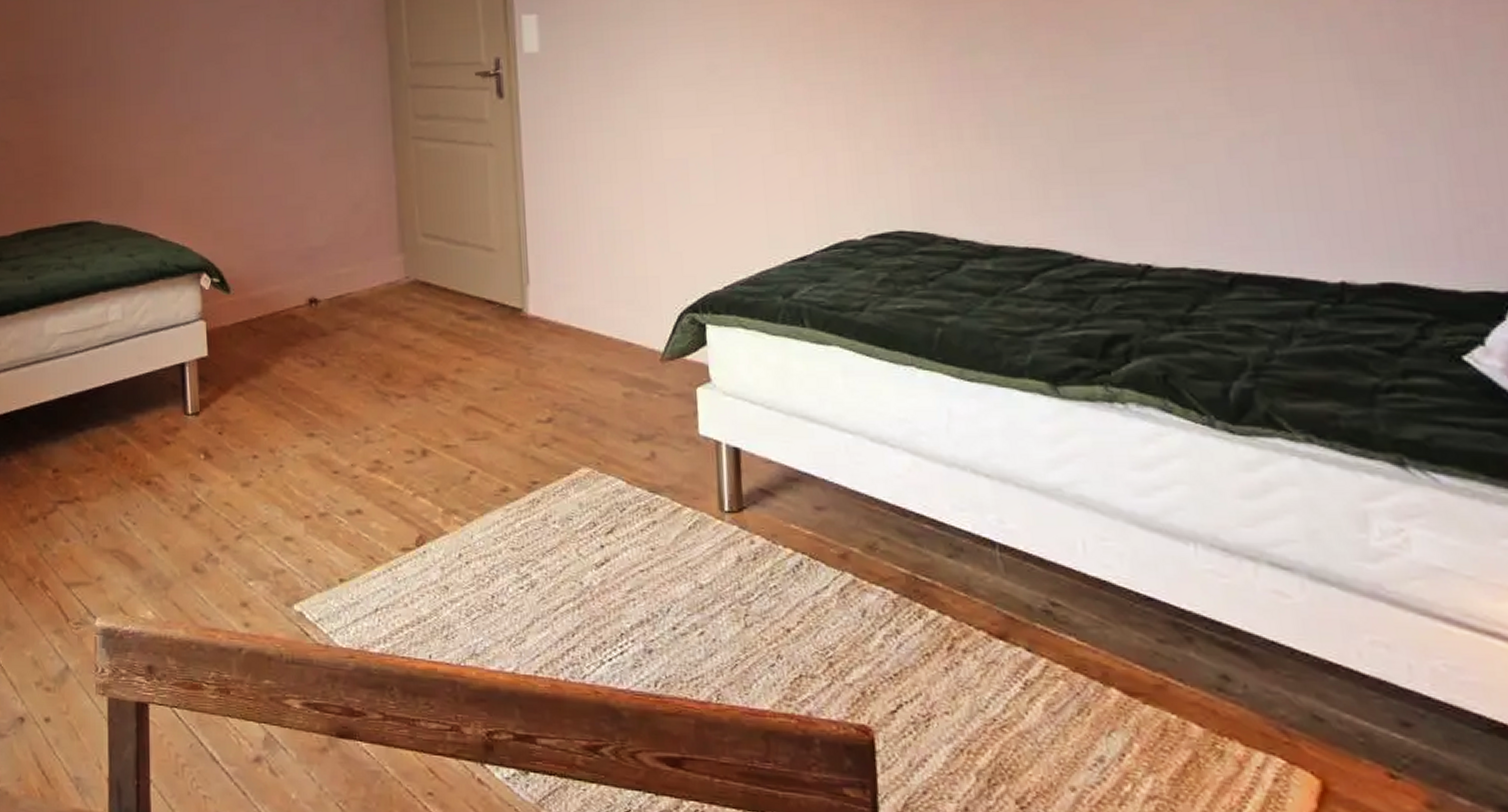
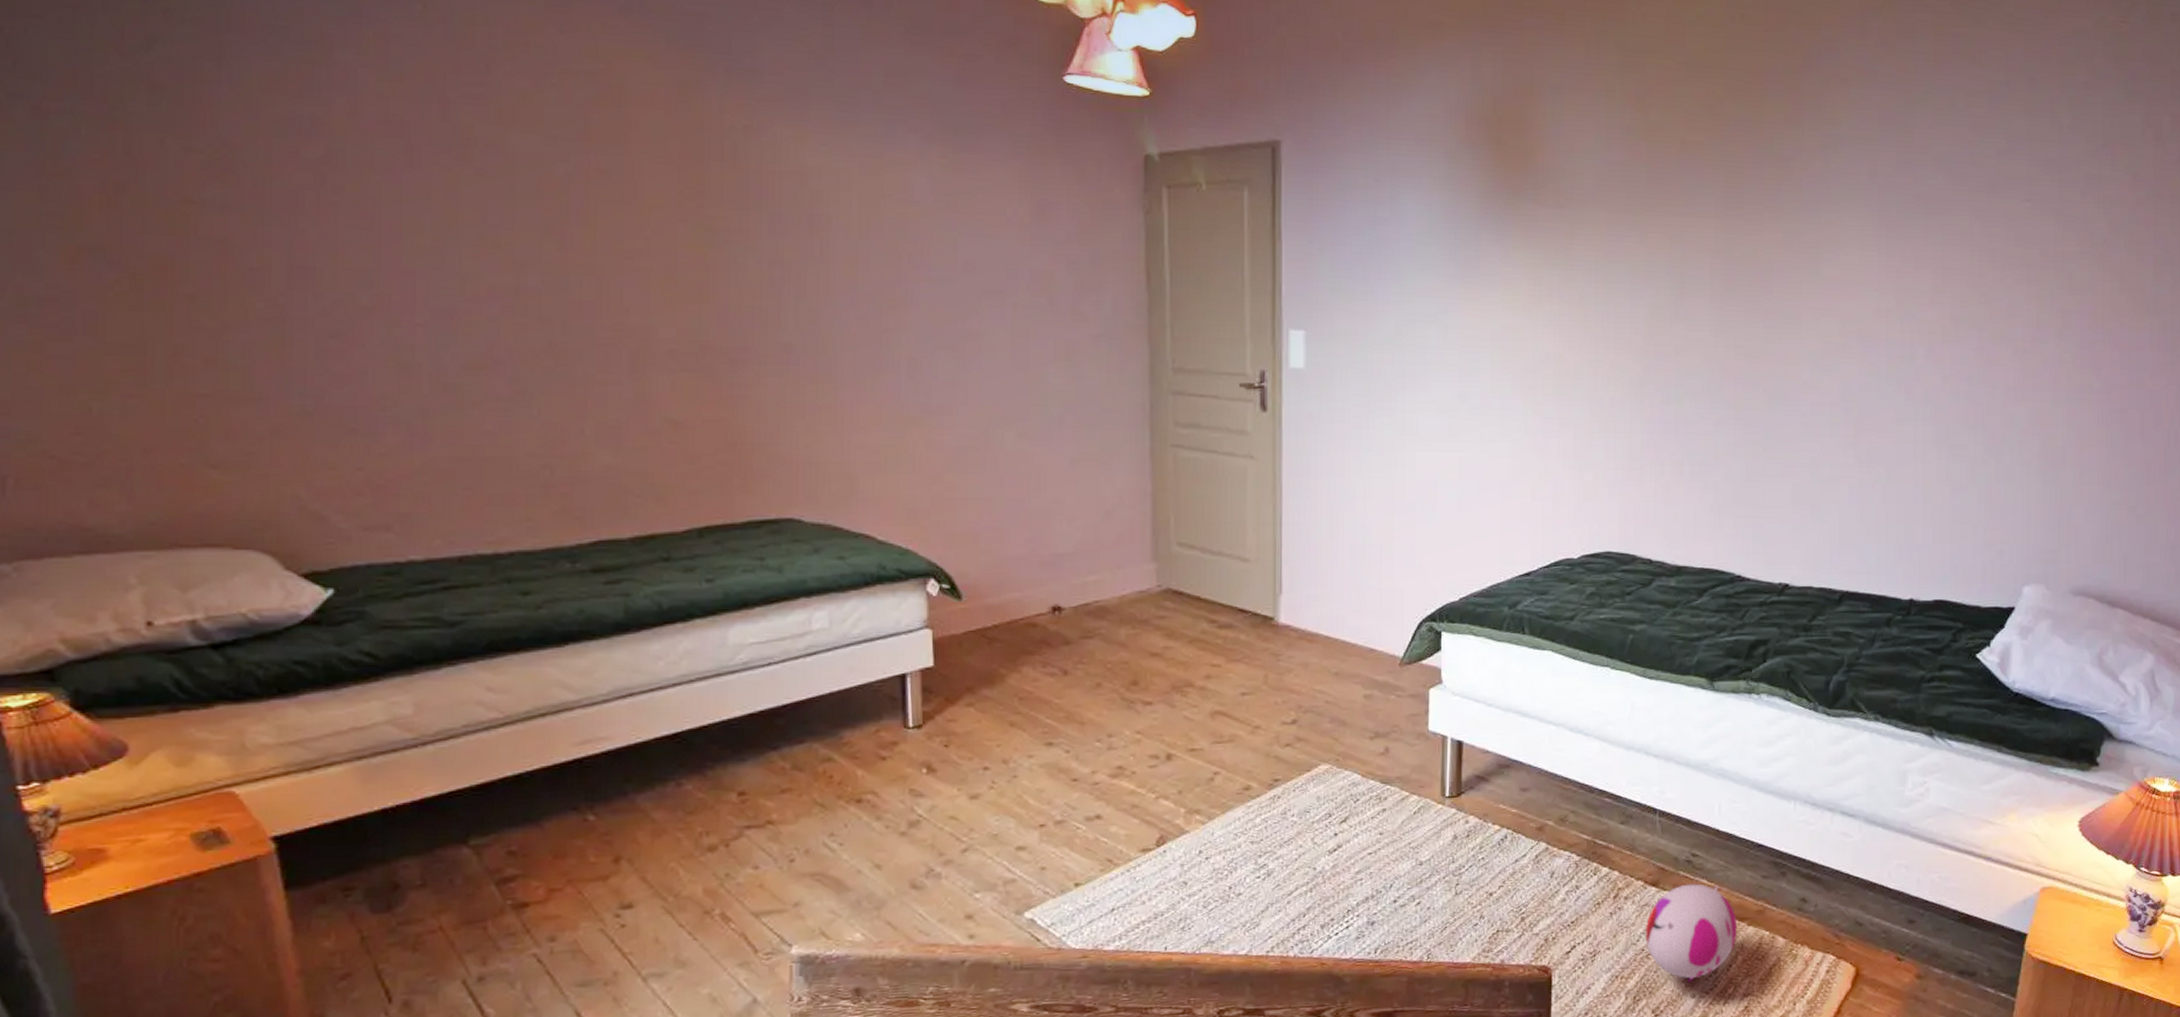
plush toy: none [995,640,1129,769] -> present [1645,883,1738,982]

